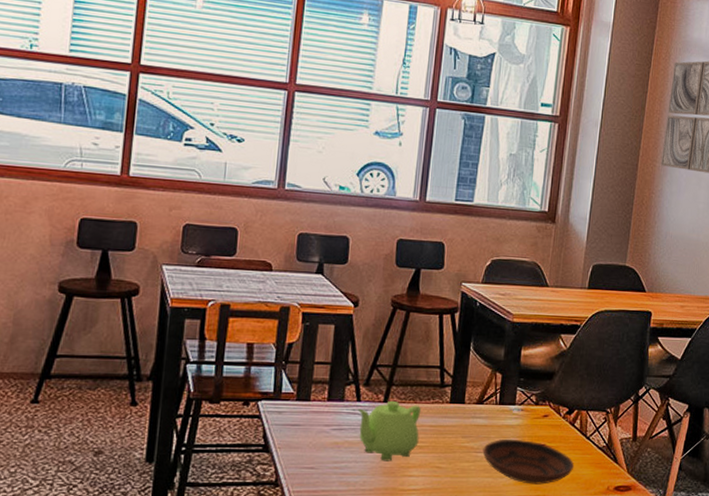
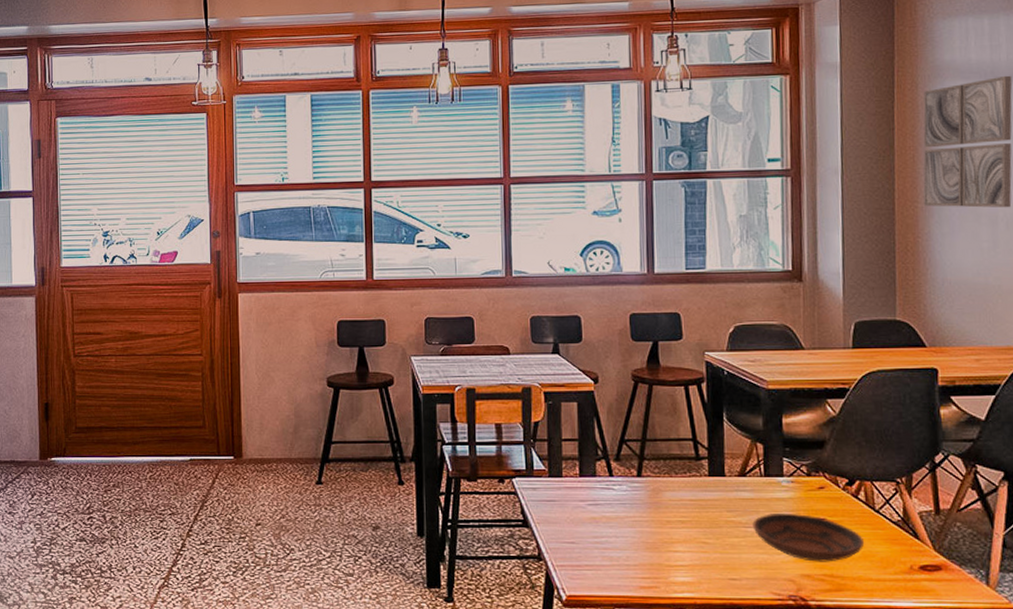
teapot: present [357,400,422,462] -> none [611,474,680,537]

